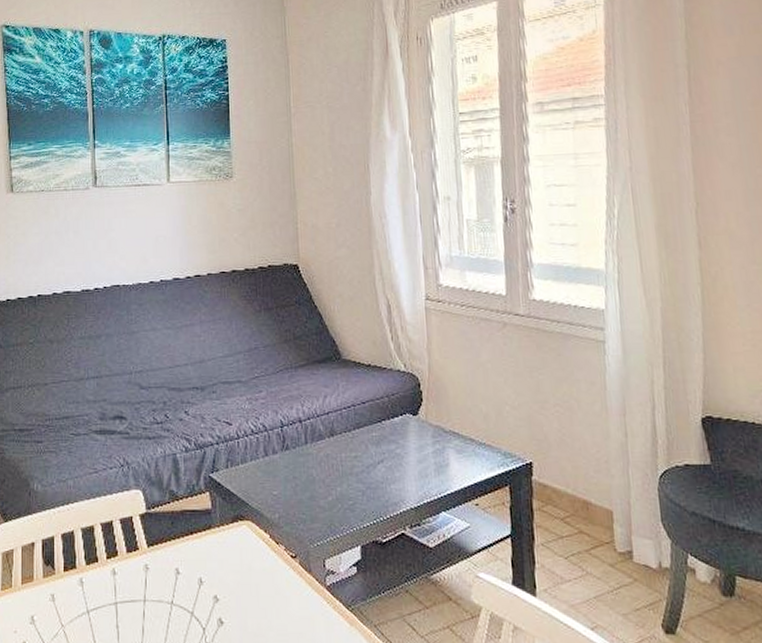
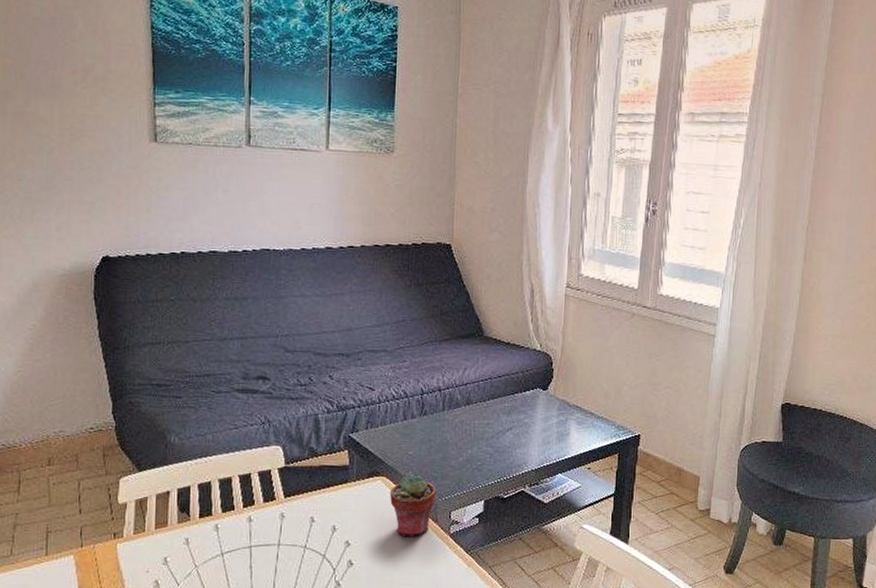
potted succulent: none [257,516,307,589] -> present [390,473,436,536]

